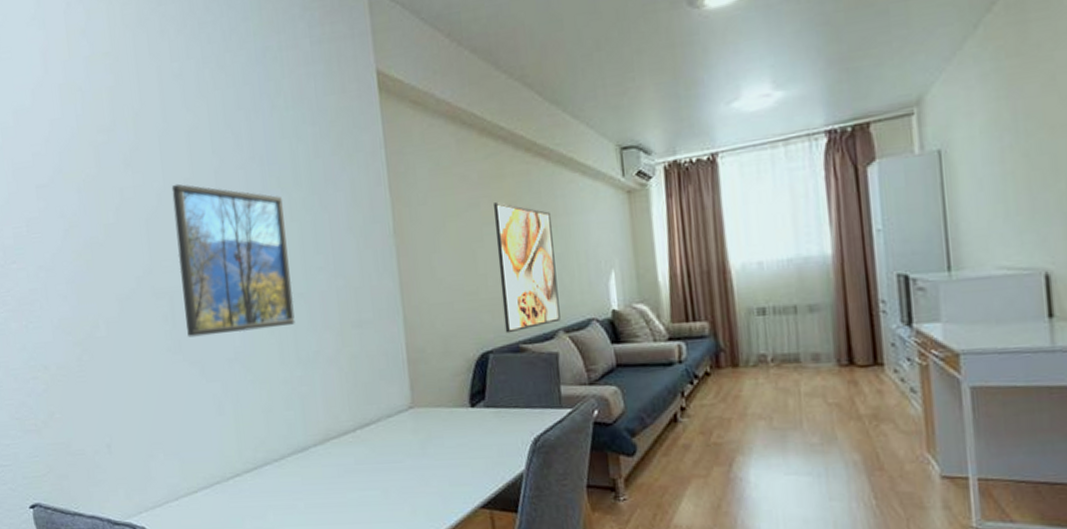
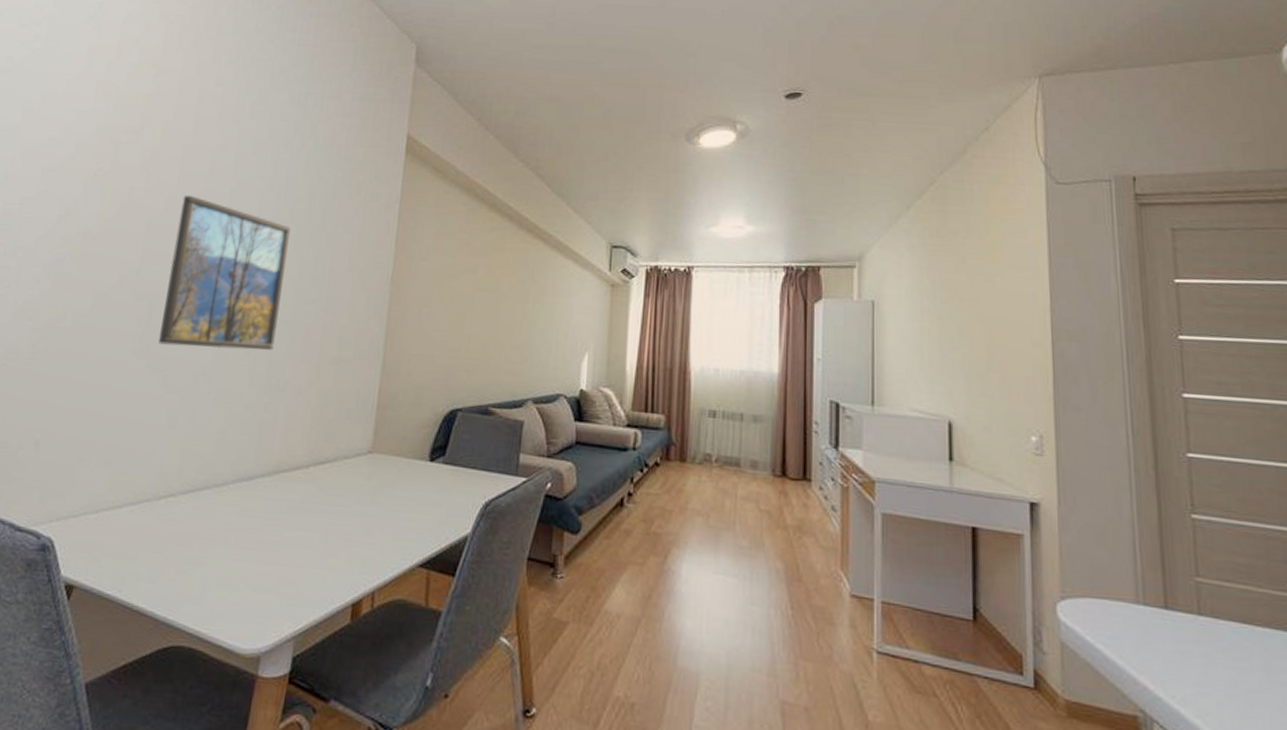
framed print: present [494,202,561,334] -> none [478,272,539,395]

